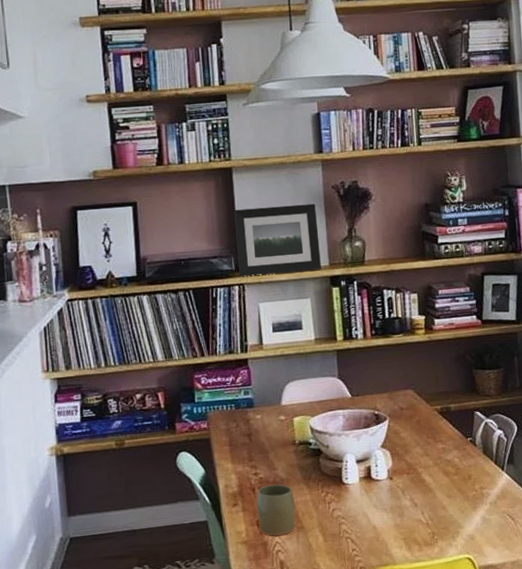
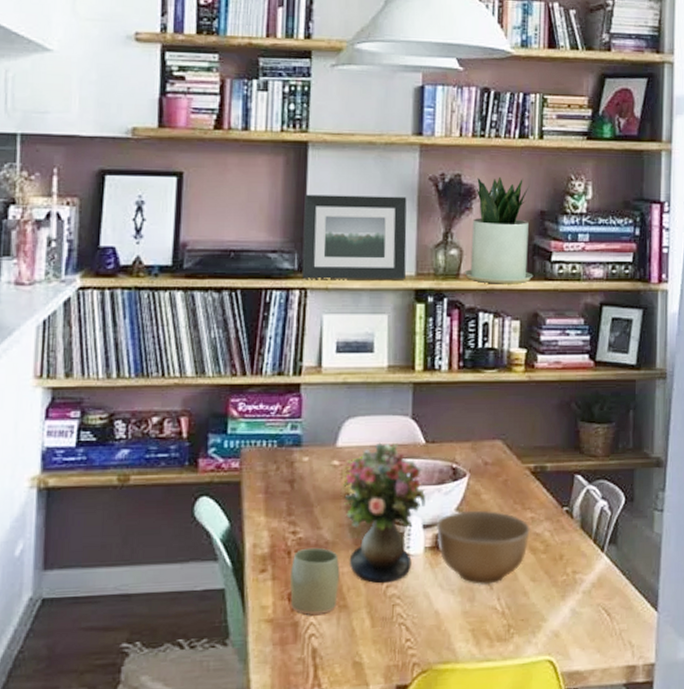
bouquet: none [290,398,357,508] -> present [343,442,426,584]
bowl: none [367,445,443,503] -> present [437,510,530,584]
planter: none [368,179,425,267] -> present [464,176,533,284]

